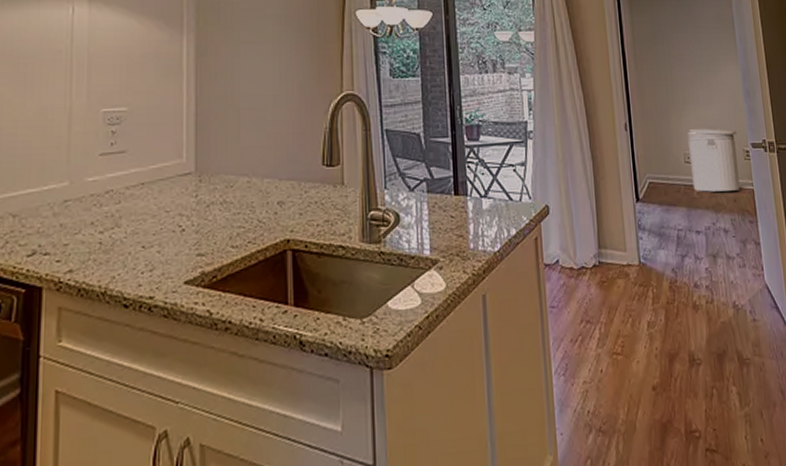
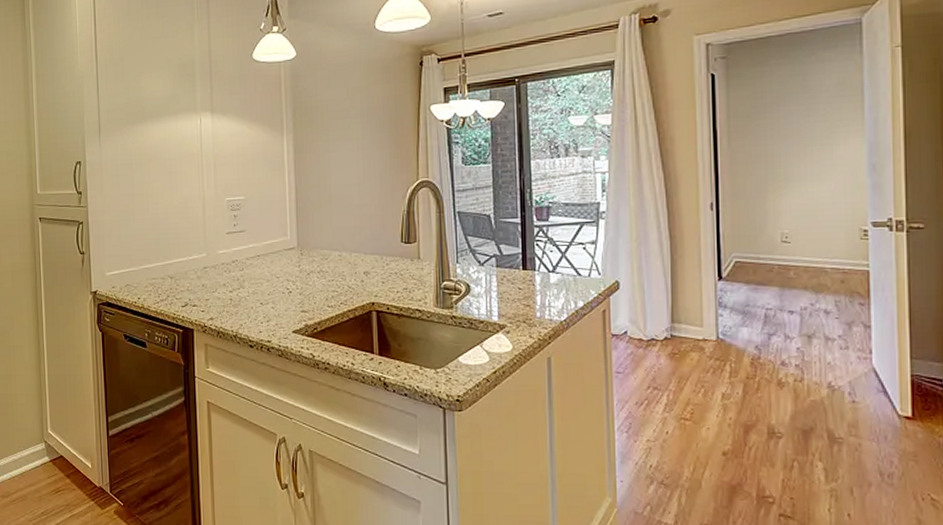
can: present [687,127,740,192] -> none [787,205,853,272]

